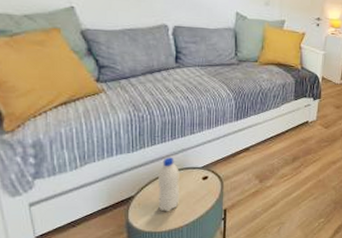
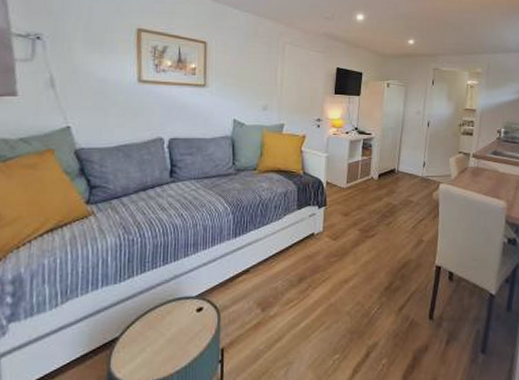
water bottle: present [157,158,179,212] -> none [146,287,171,356]

